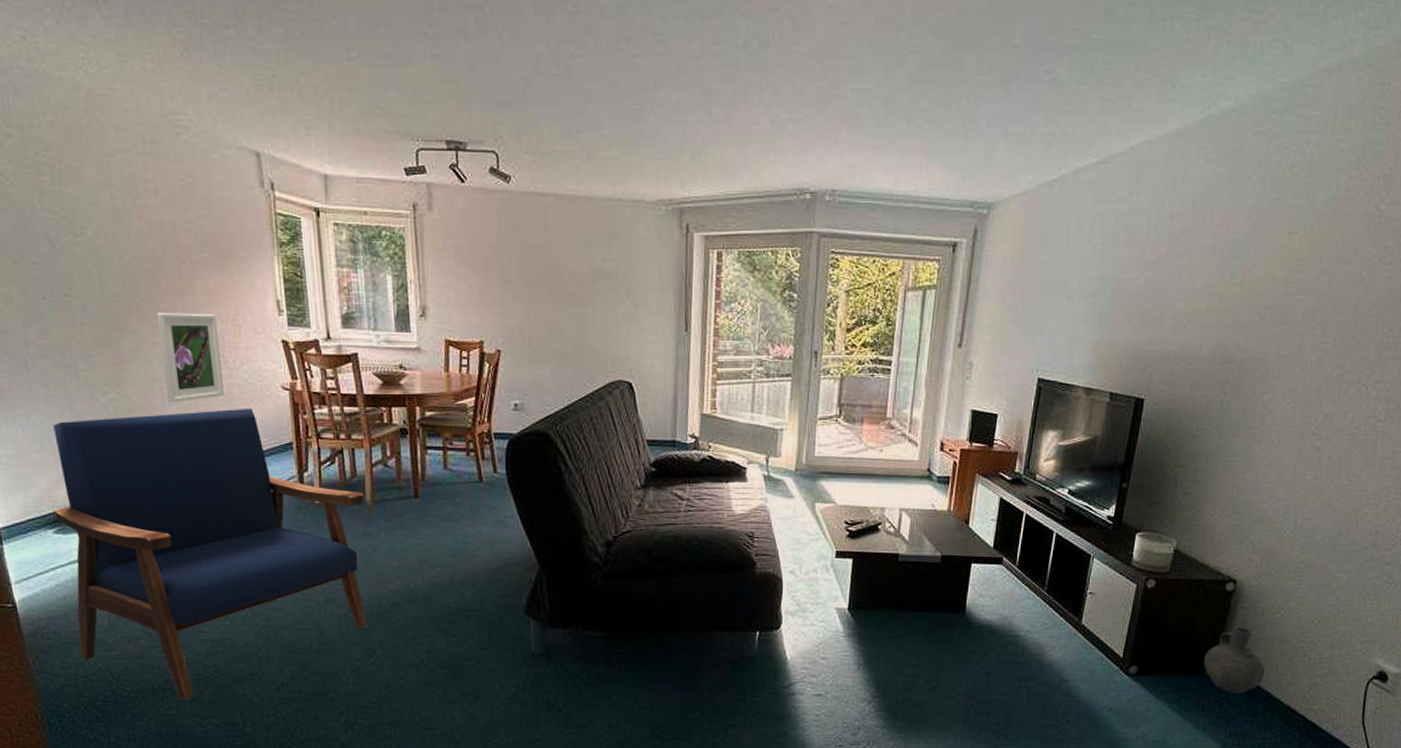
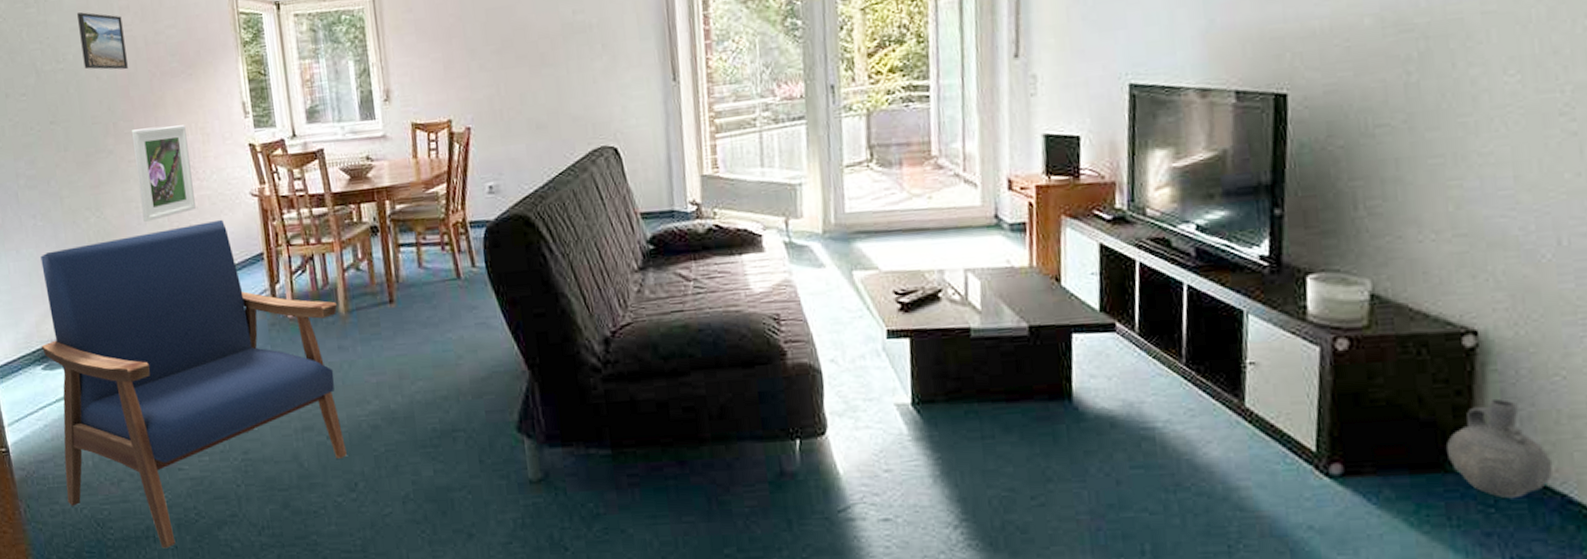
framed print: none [98,187,154,253] -> present [77,11,128,70]

